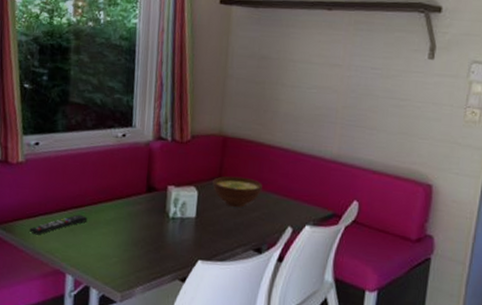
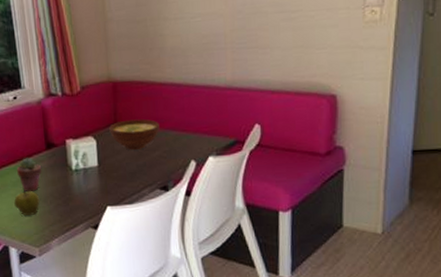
apple: none [104,232,131,258] -> present [14,191,40,215]
potted succulent: none [113,197,139,233] -> present [17,157,42,192]

